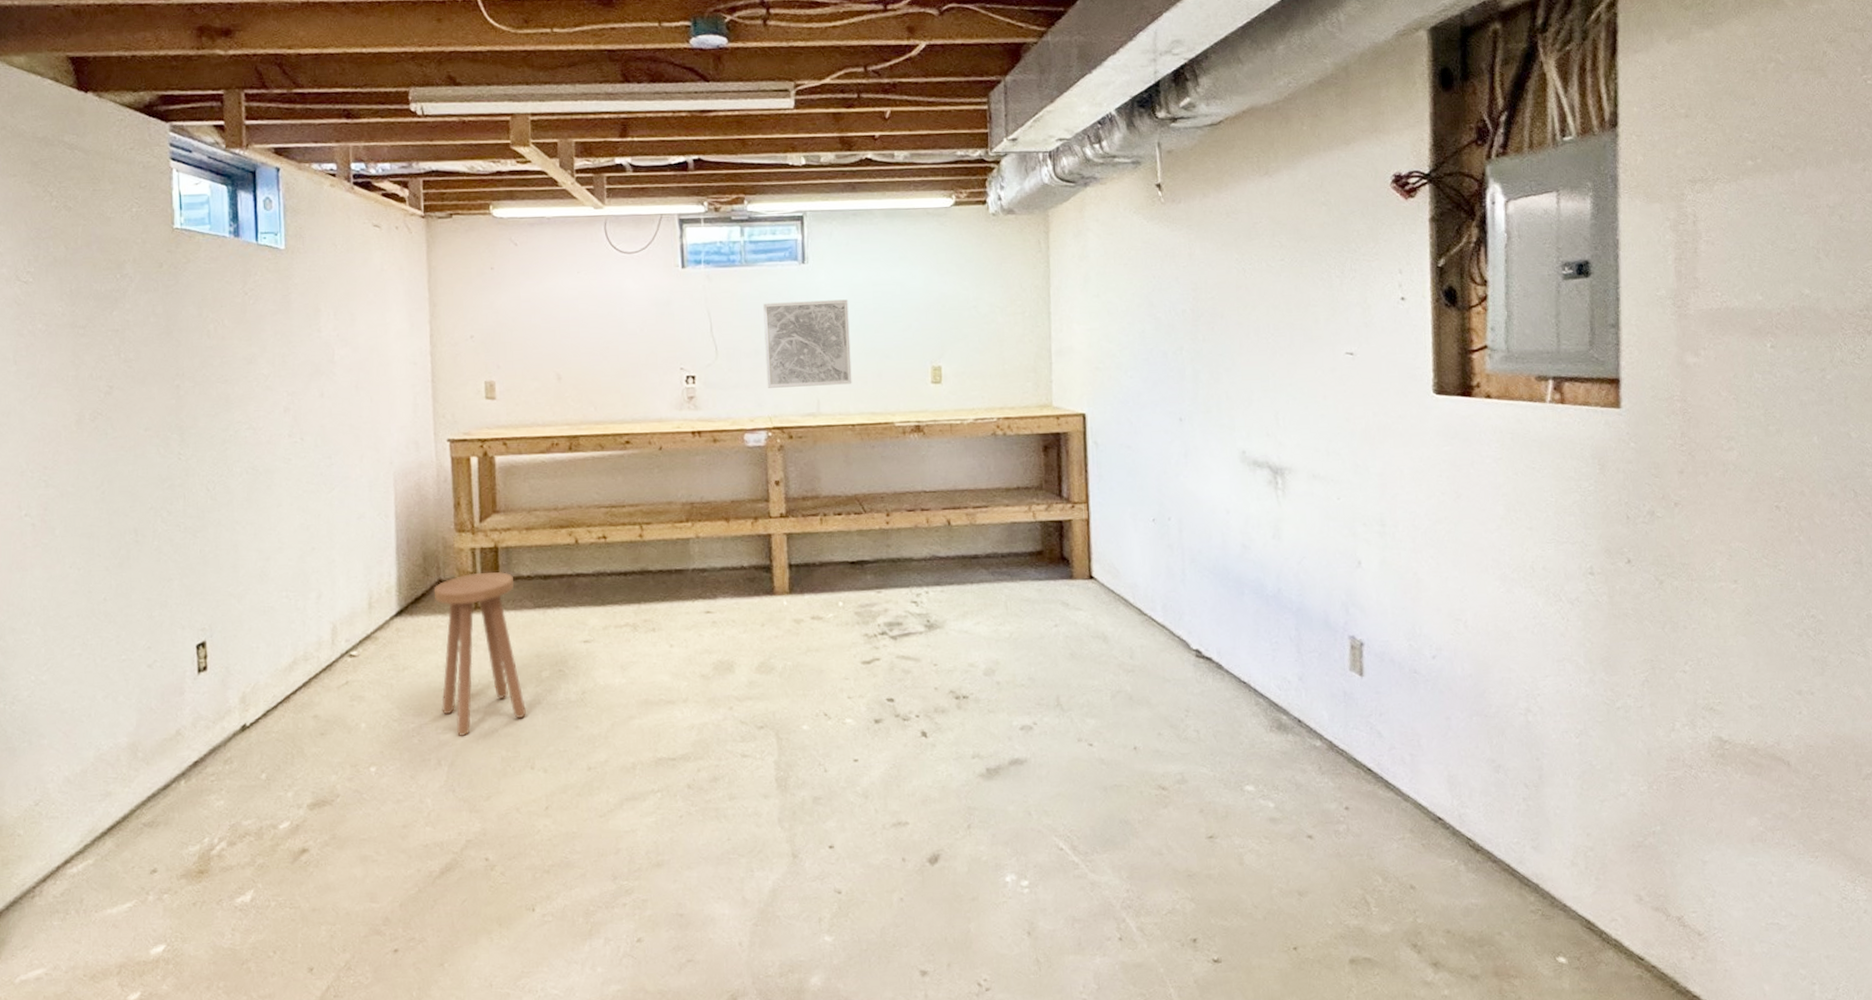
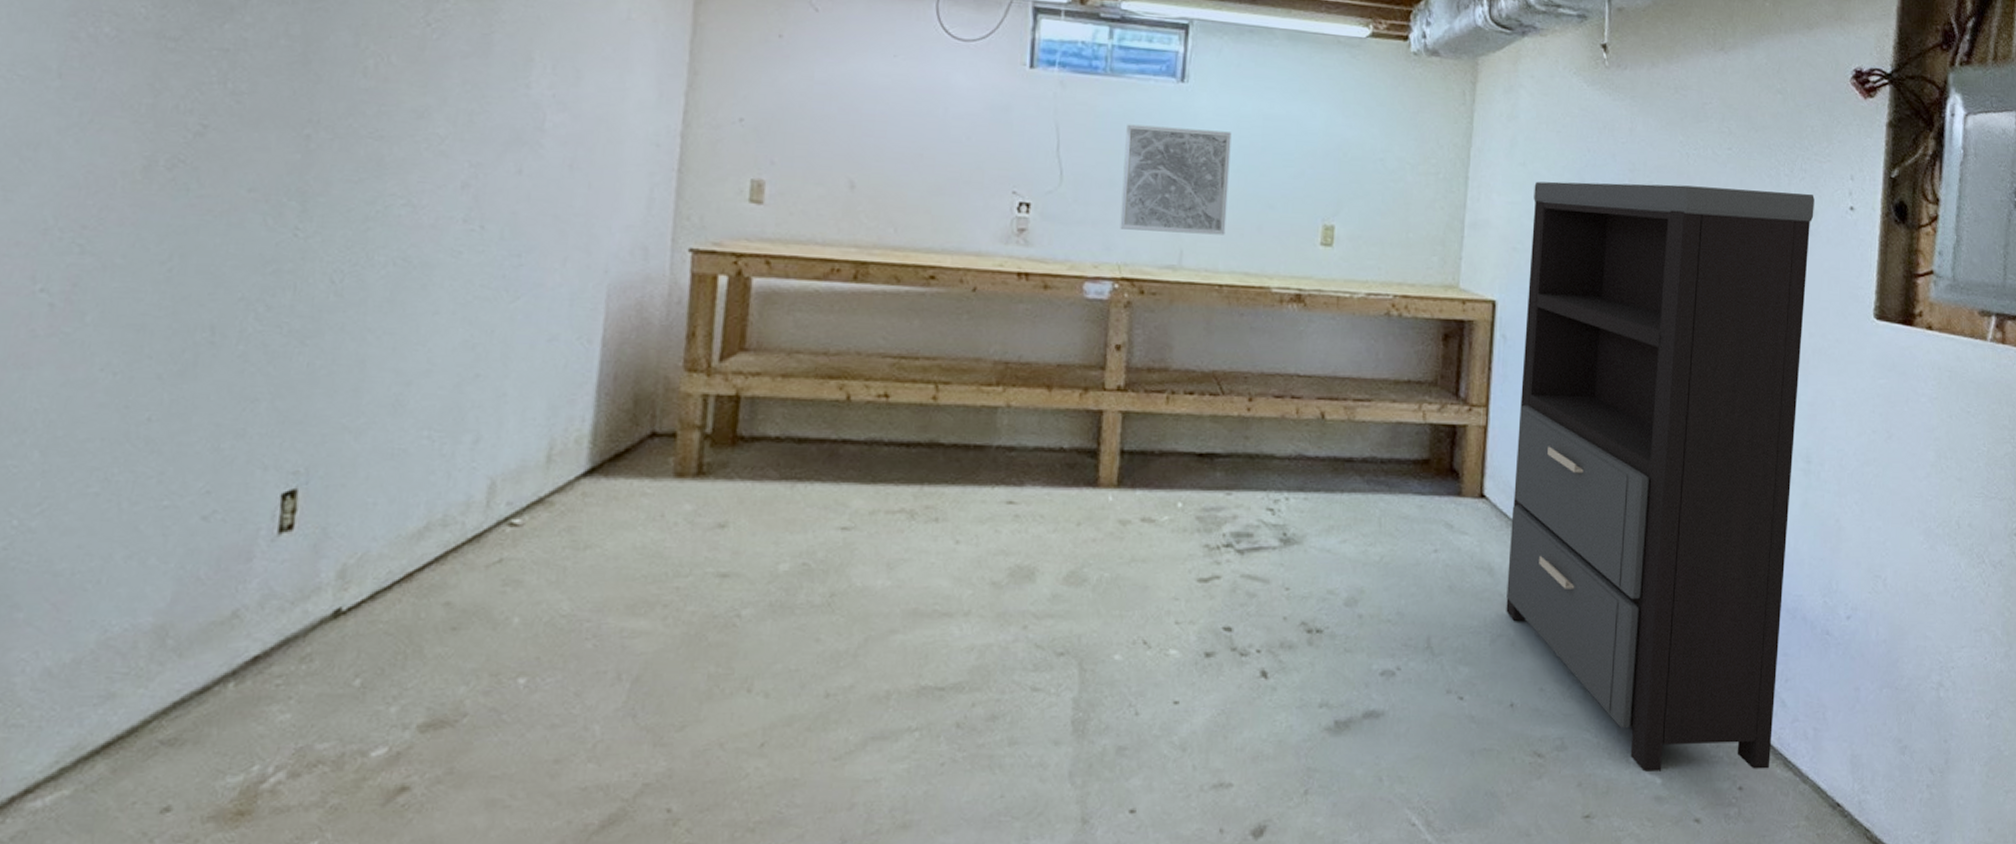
stool: present [433,571,526,737] -> none [632,426,757,644]
shelving unit: none [1109,291,1373,798] -> present [1506,181,1815,772]

